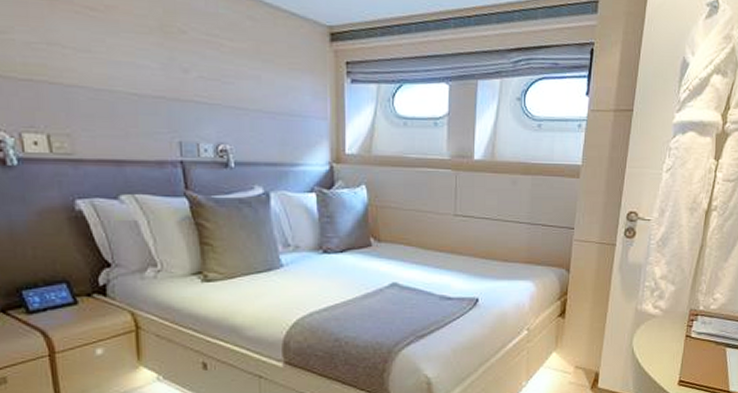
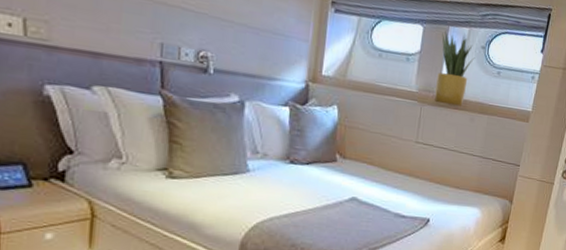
planter: none [469,85,511,169] -> present [435,30,475,107]

